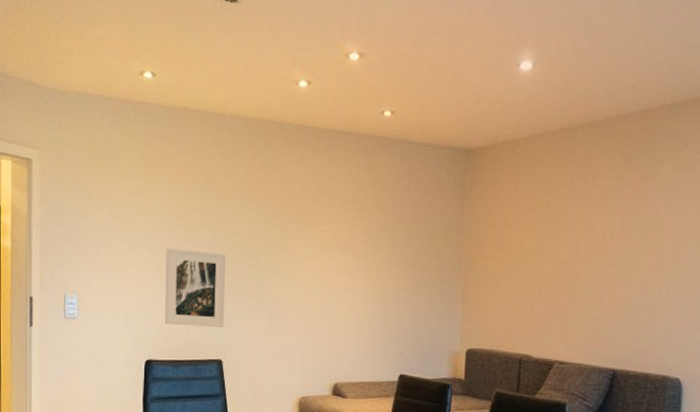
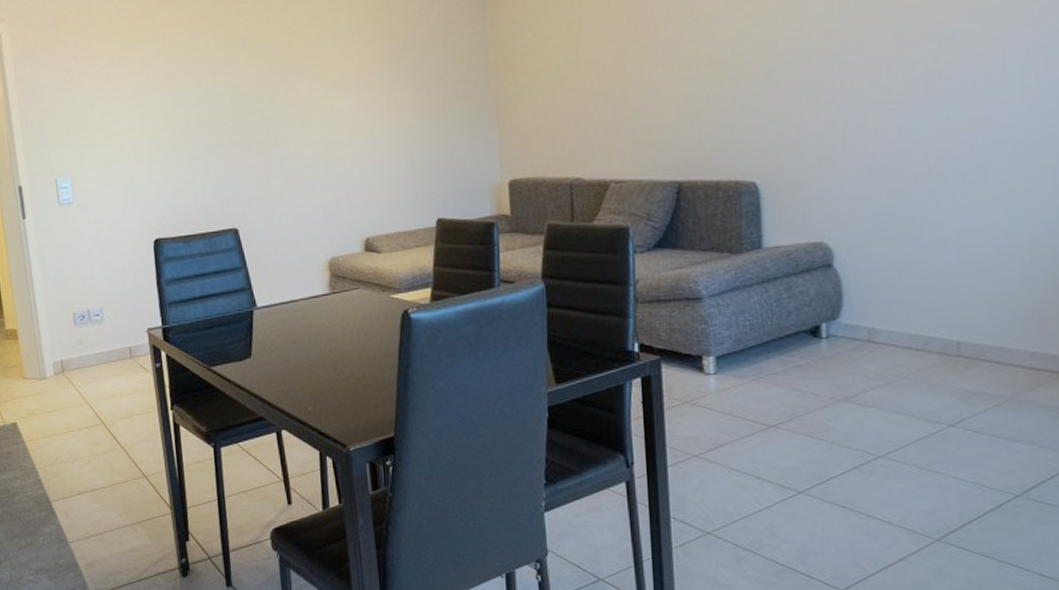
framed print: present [164,248,227,327] -> none [160,110,235,198]

